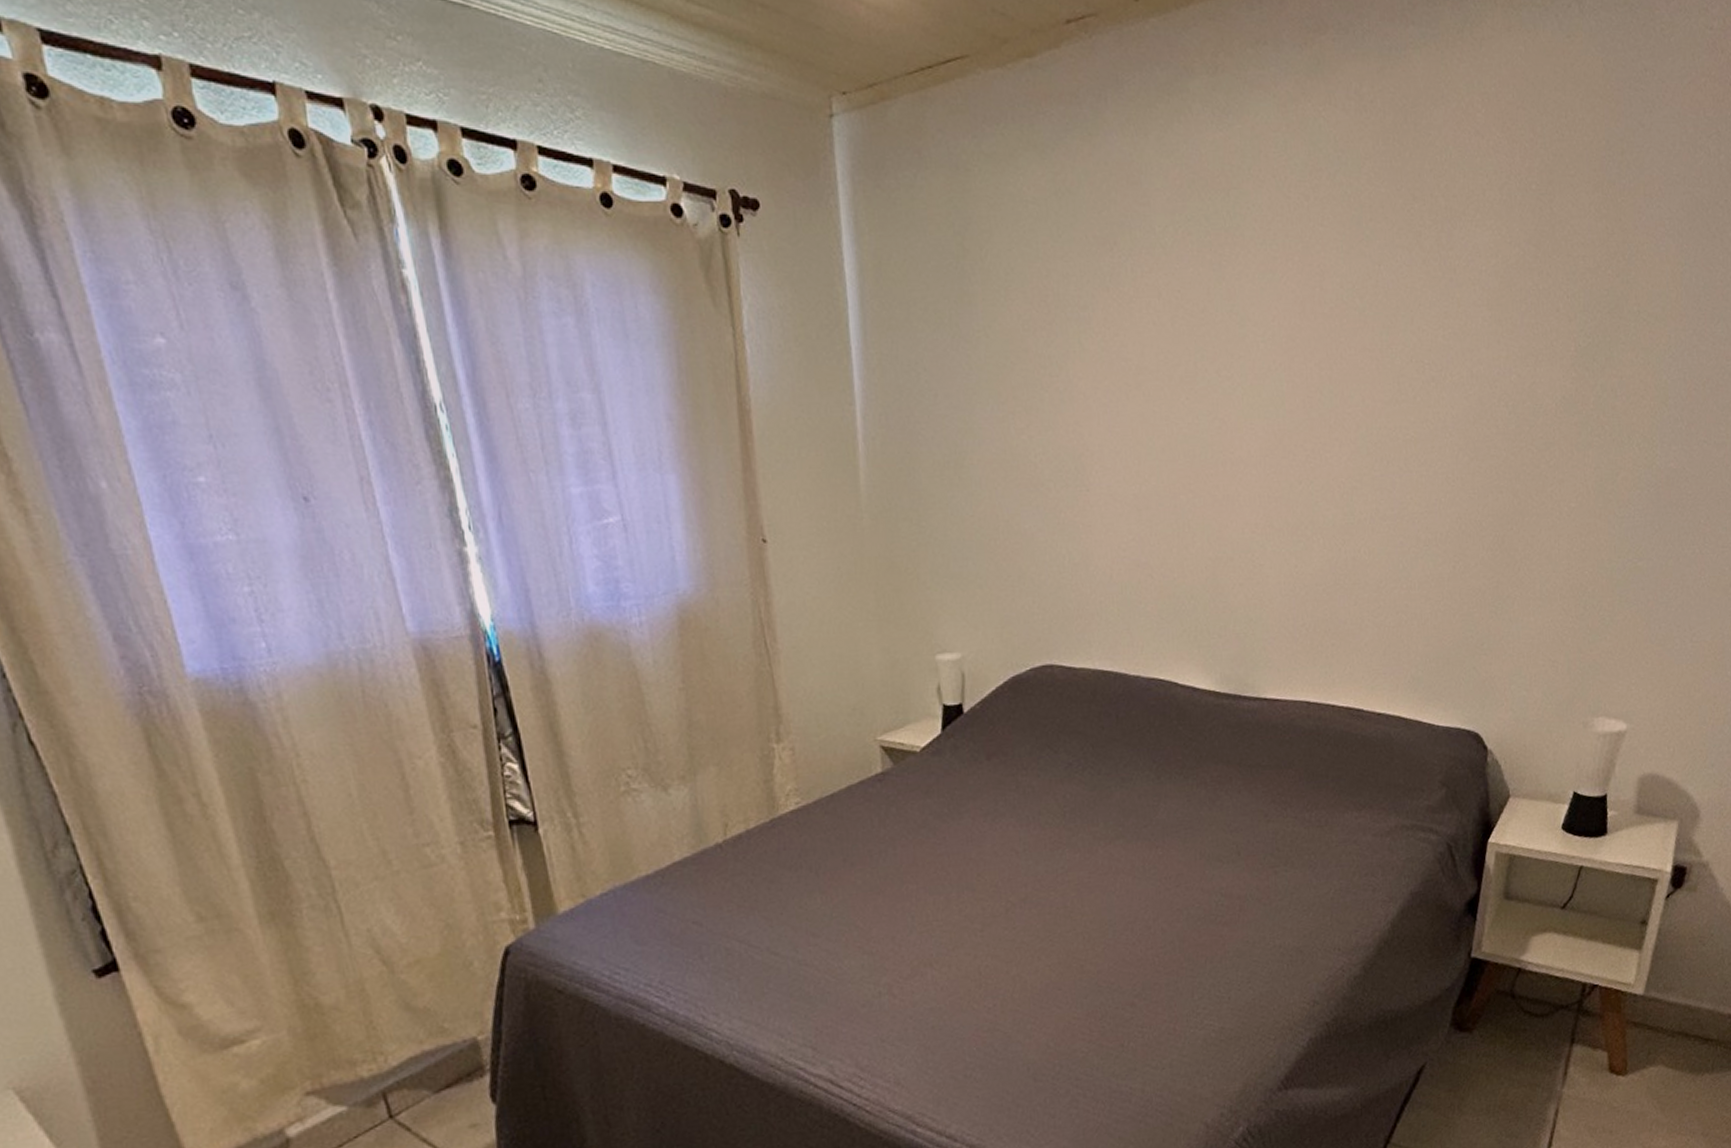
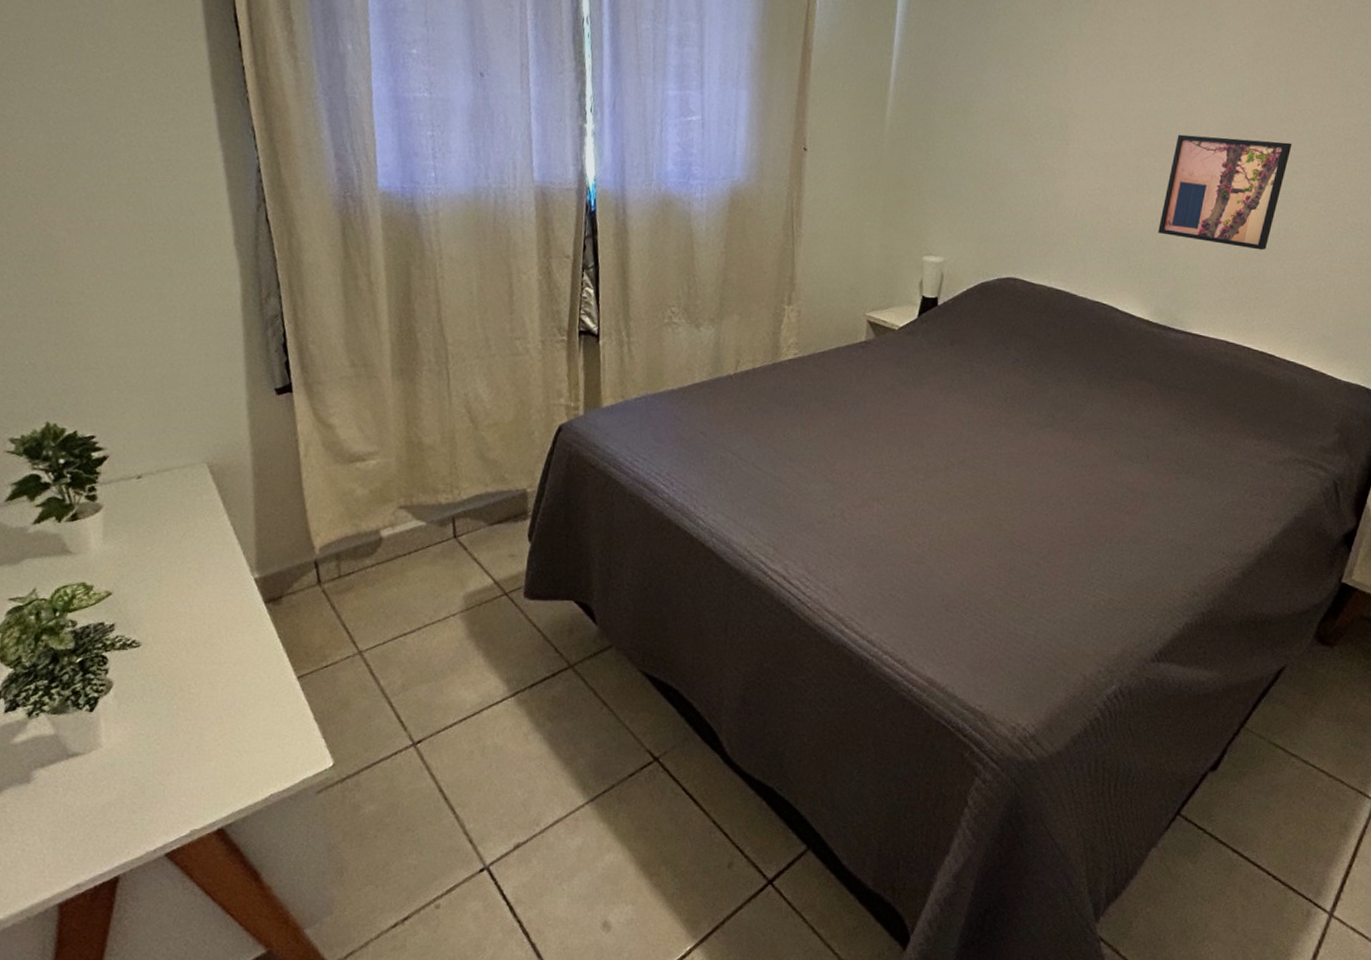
wall art: none [1210,453,1347,588] -> present [1158,134,1293,250]

